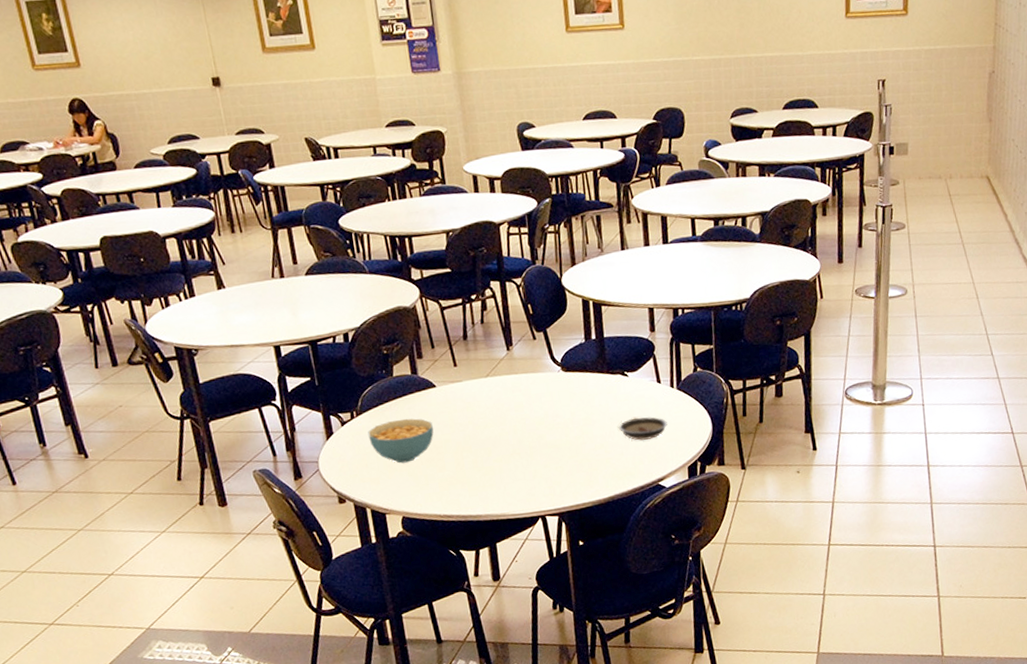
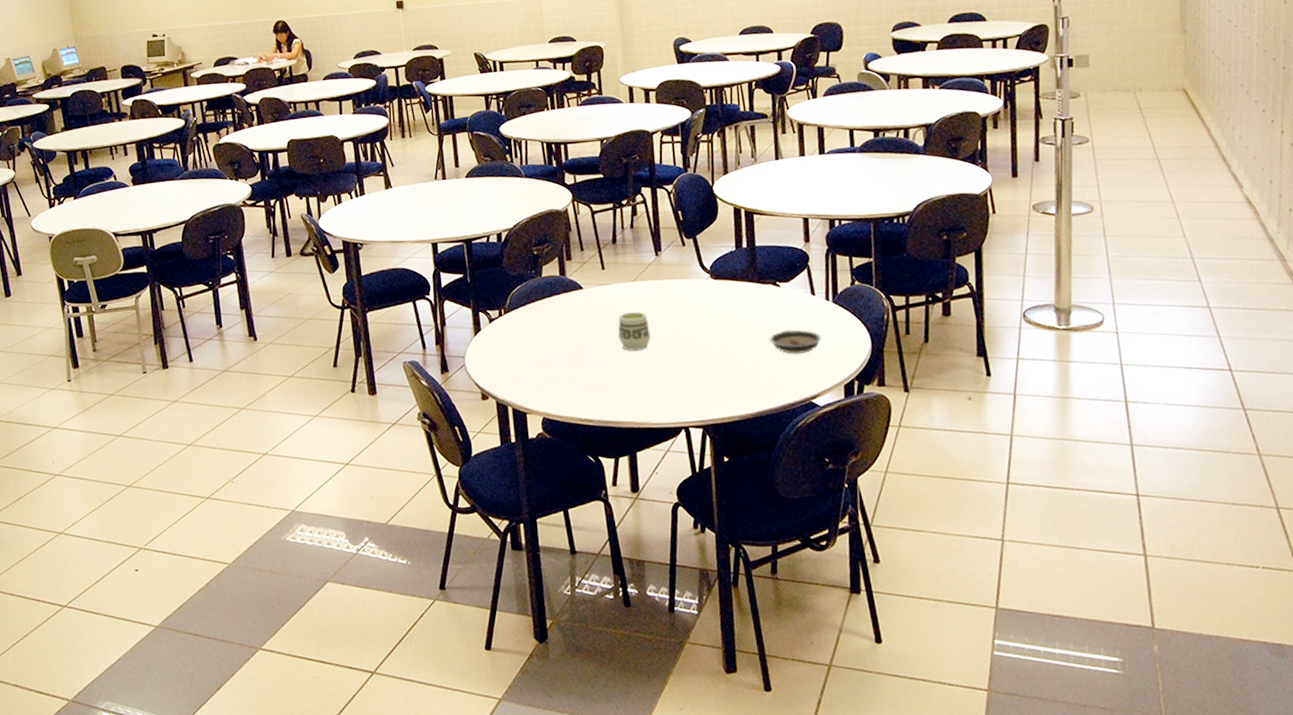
cereal bowl: present [368,418,434,464] -> none [514,318,579,364]
cup: none [472,407,506,447] -> present [618,311,651,351]

